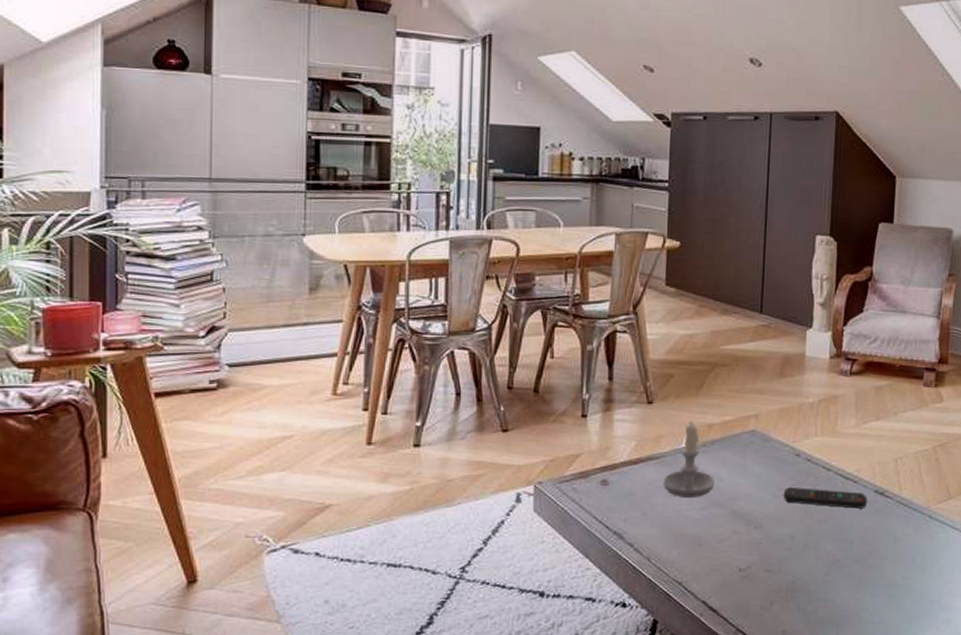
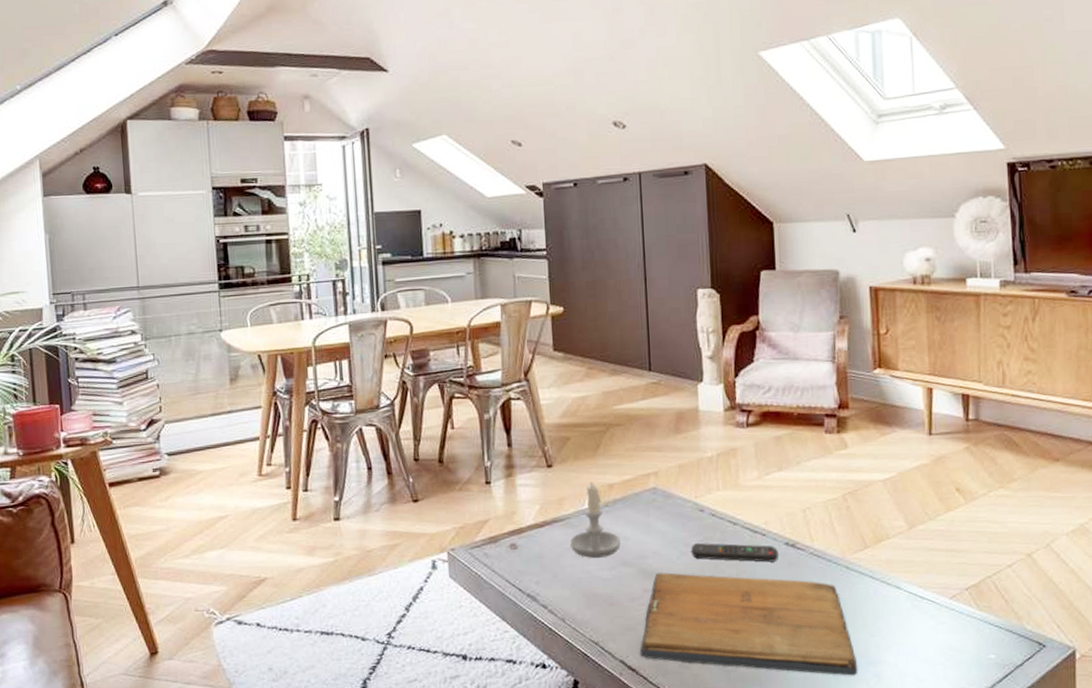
religious icon: none [722,515,931,621] -> present [639,572,858,676]

